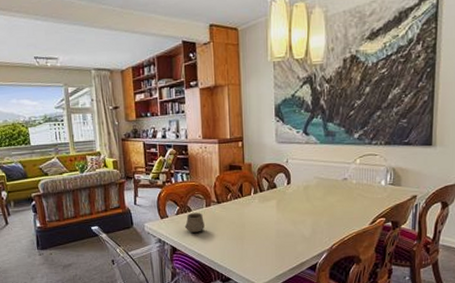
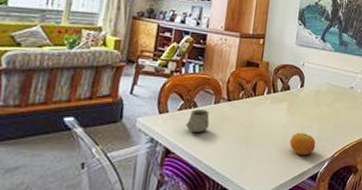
fruit: none [283,227,311,248] -> present [289,132,316,155]

